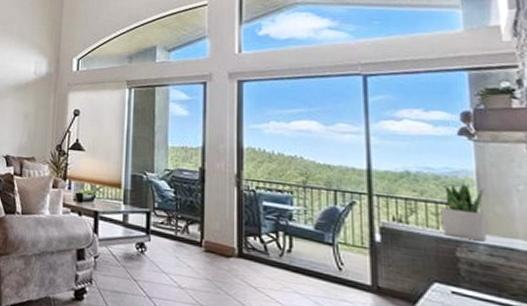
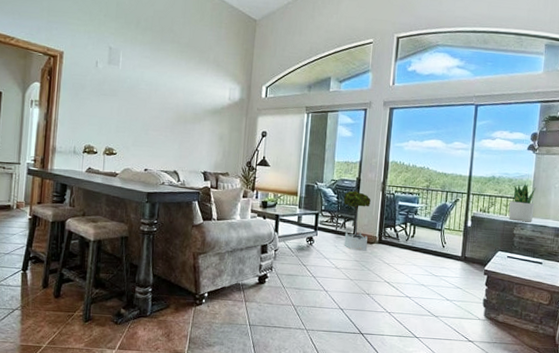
potted tree: none [183,184,222,267] -> present [343,190,371,251]

